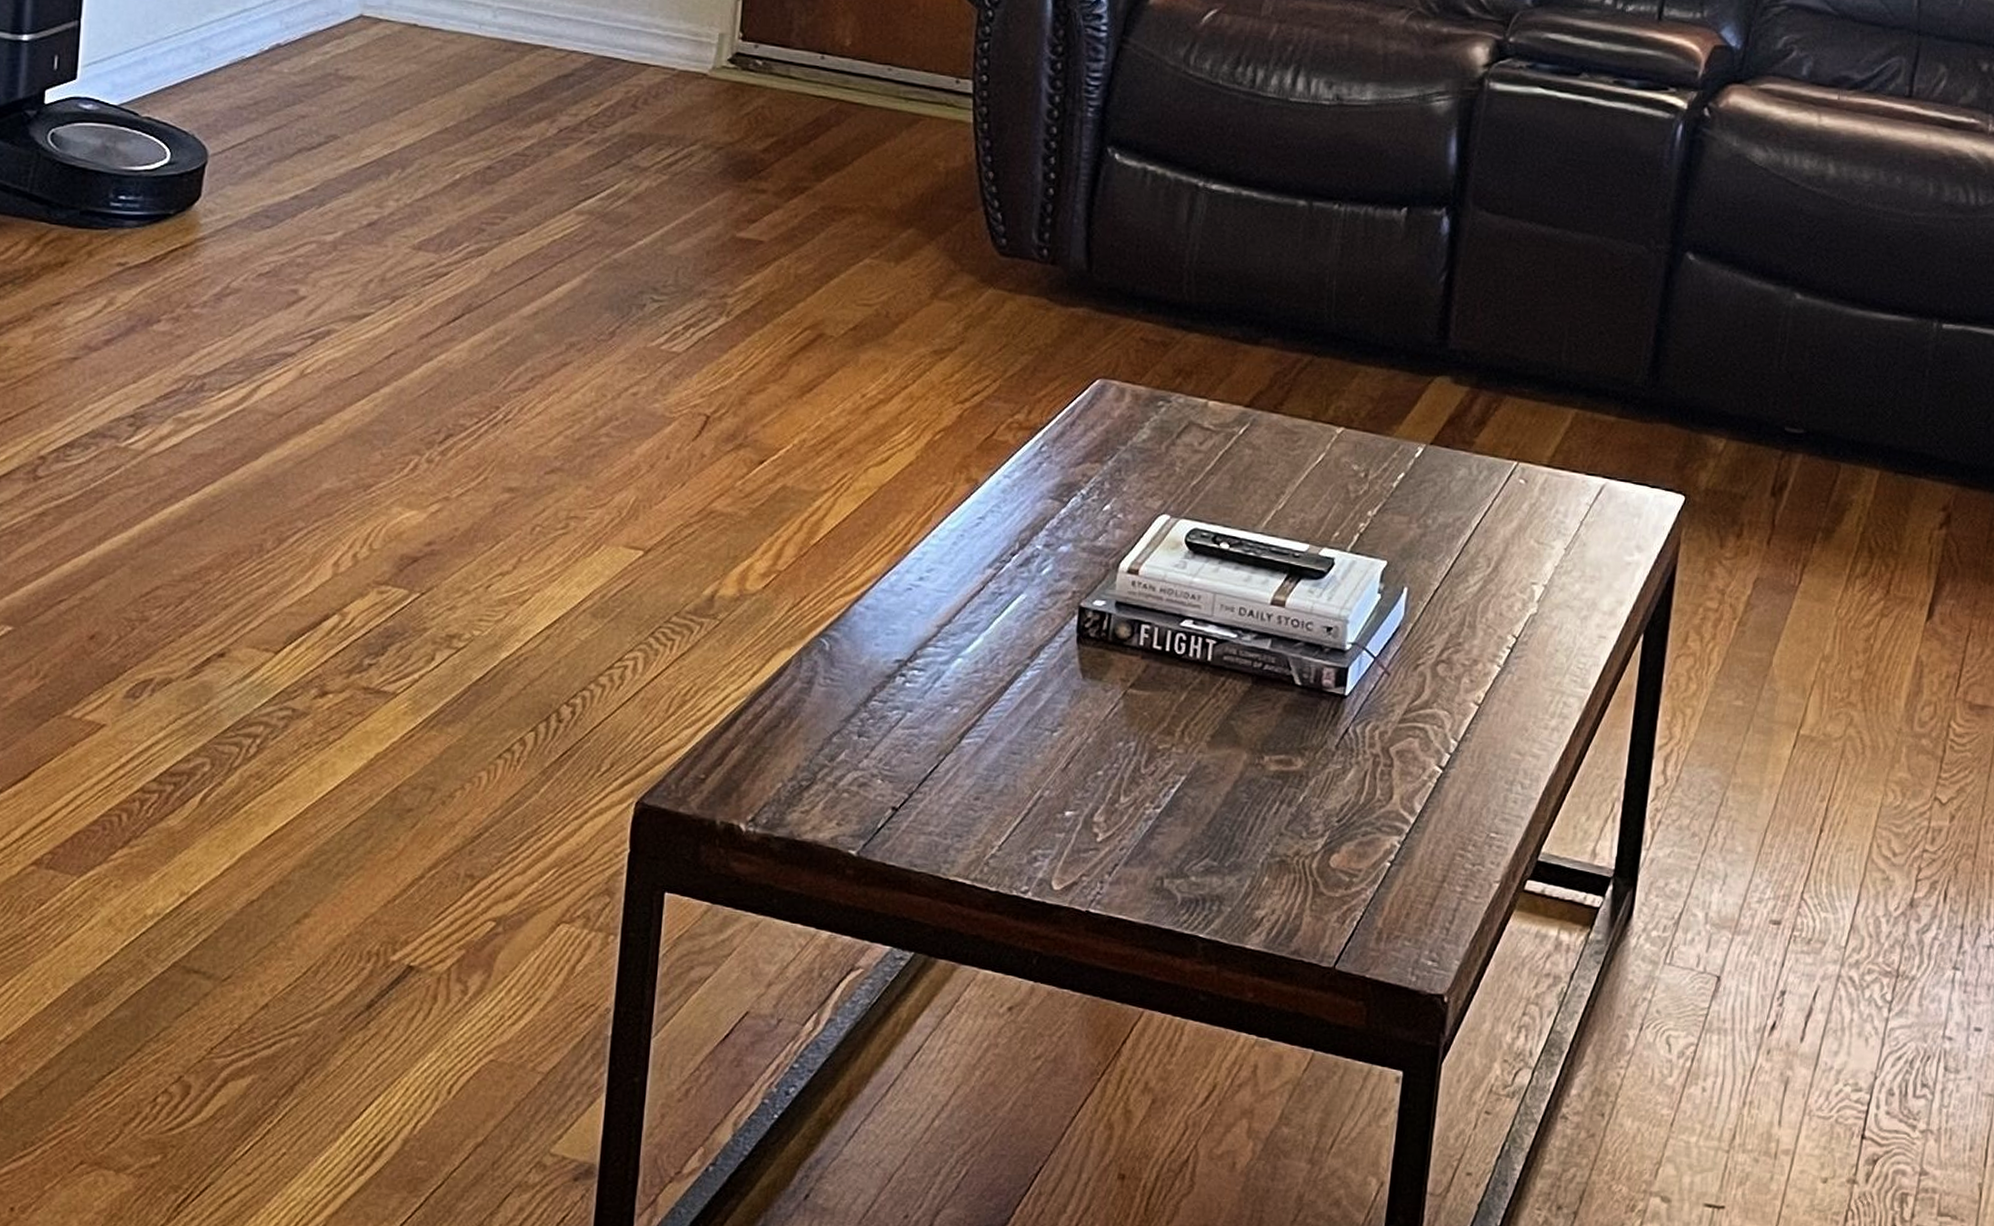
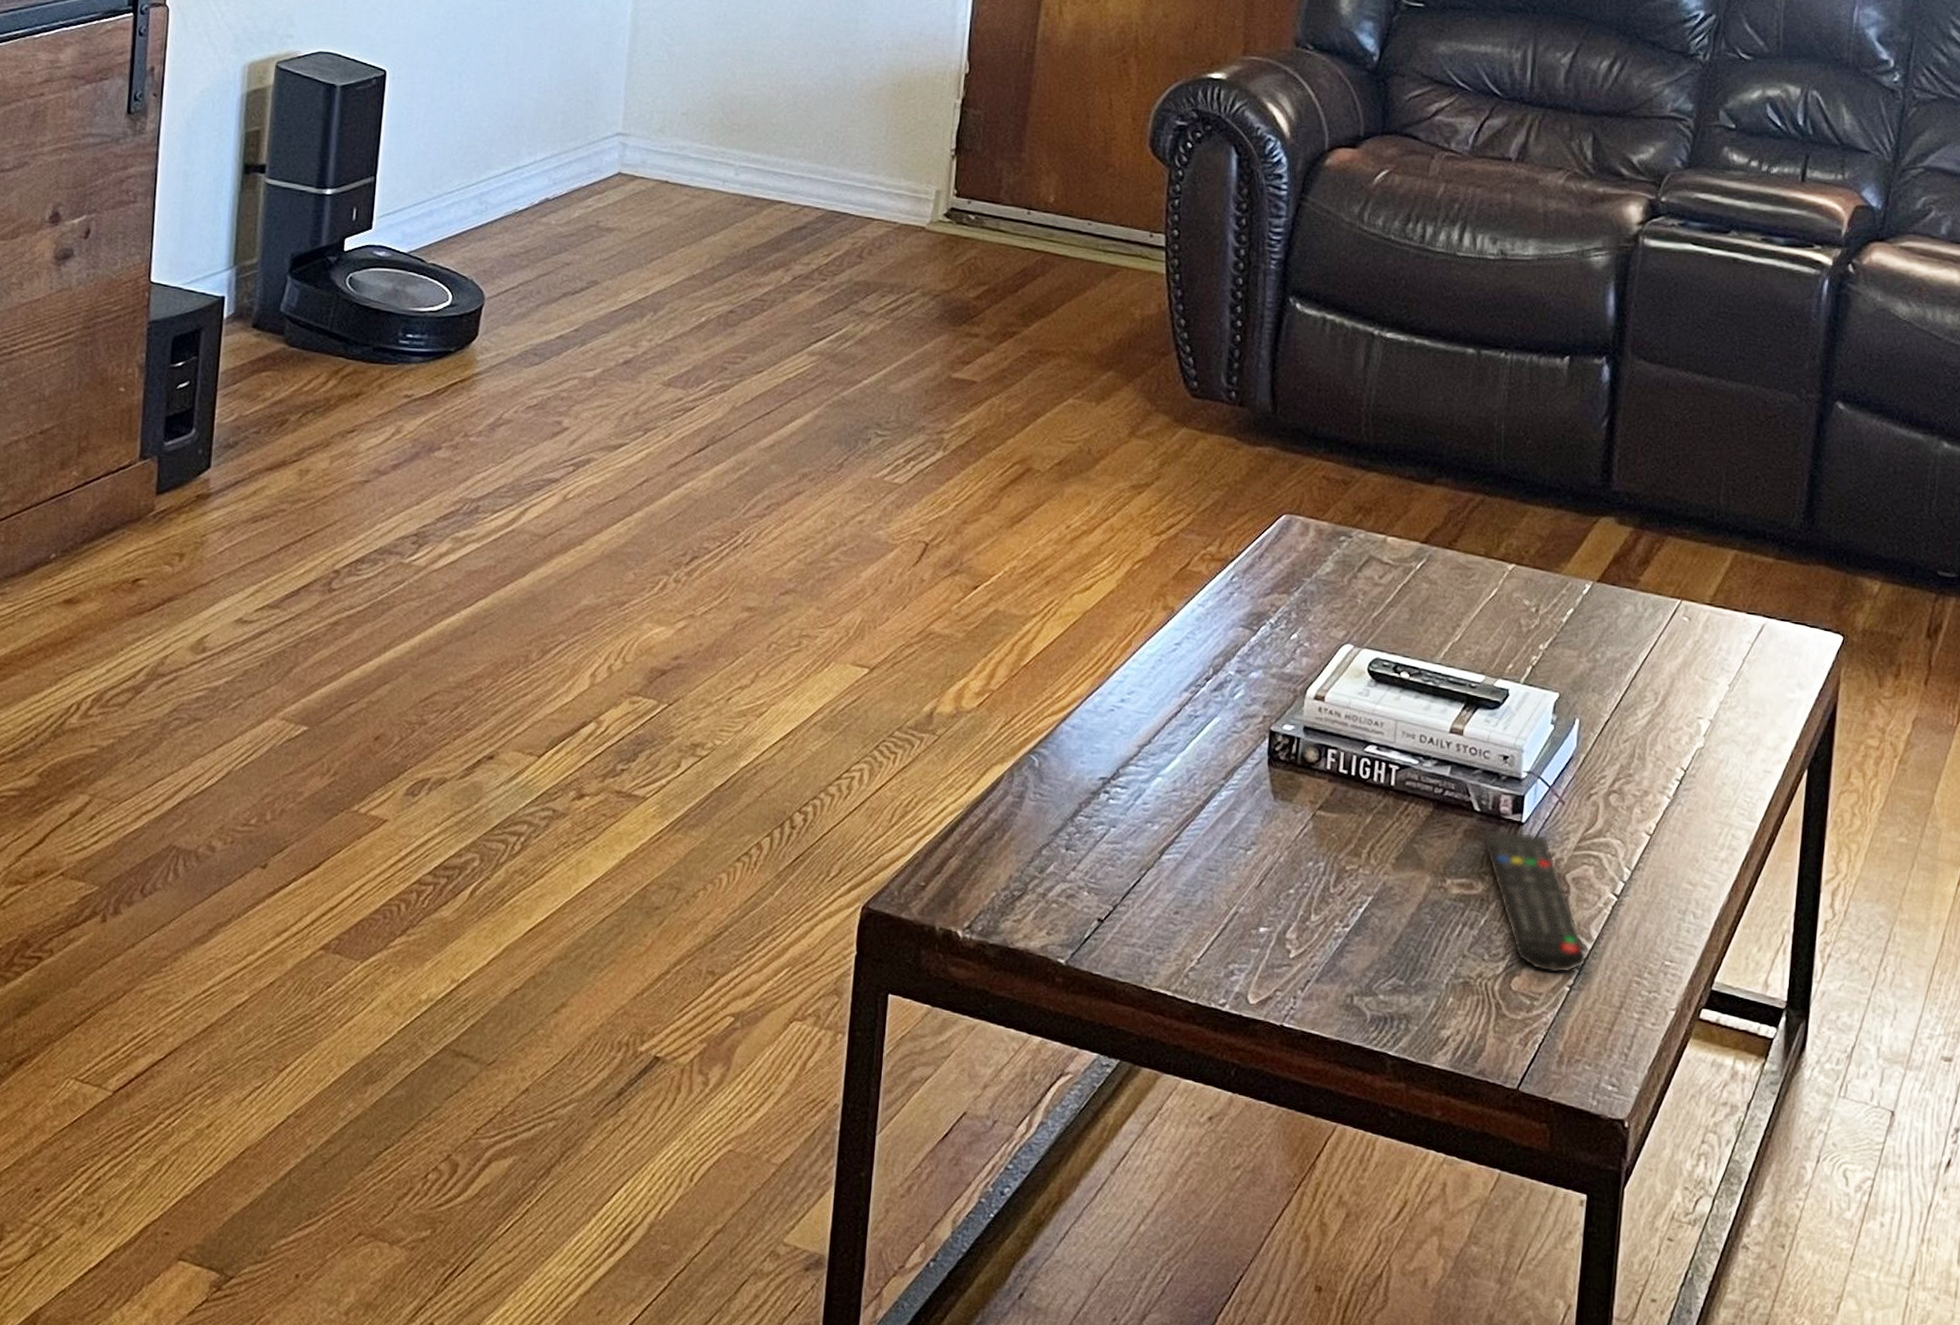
remote control: none [1302,702,1410,850] -> present [1482,828,1587,974]

